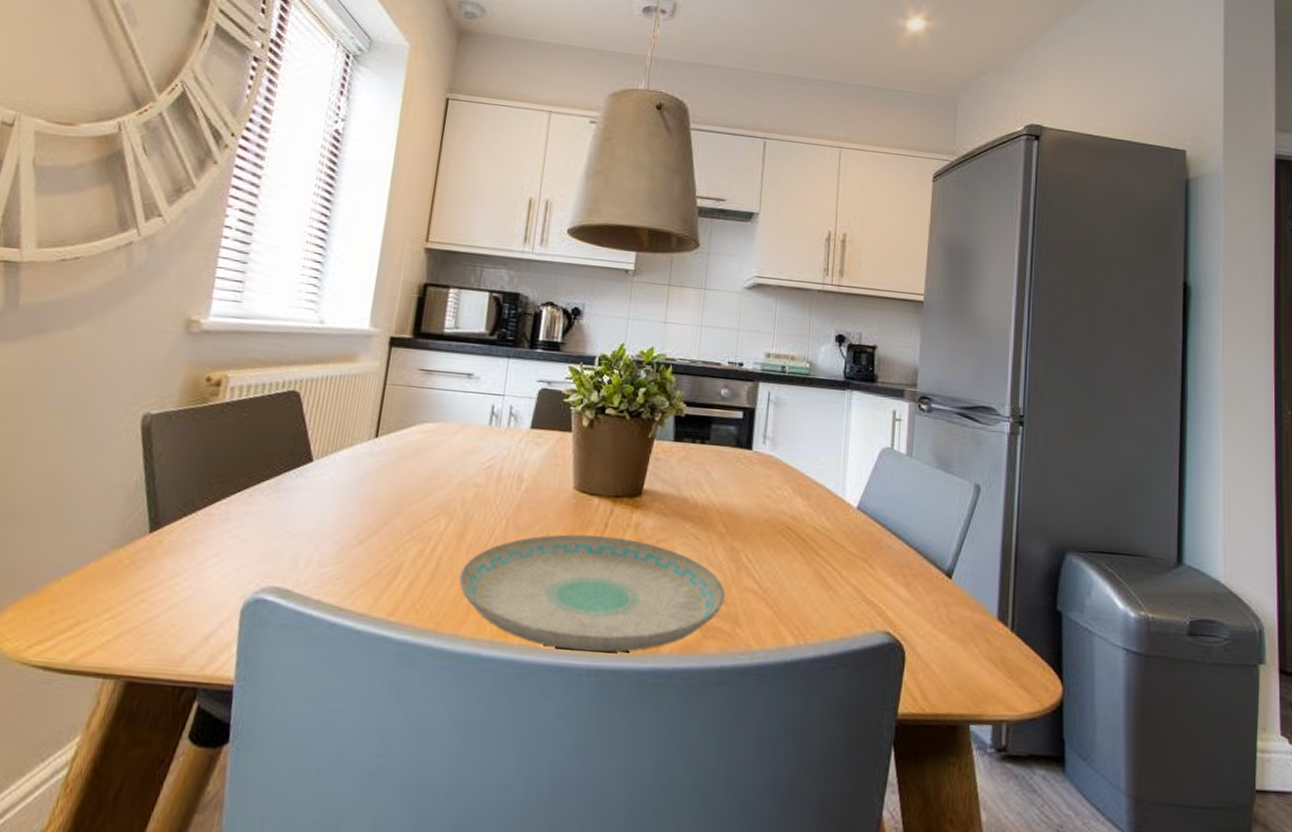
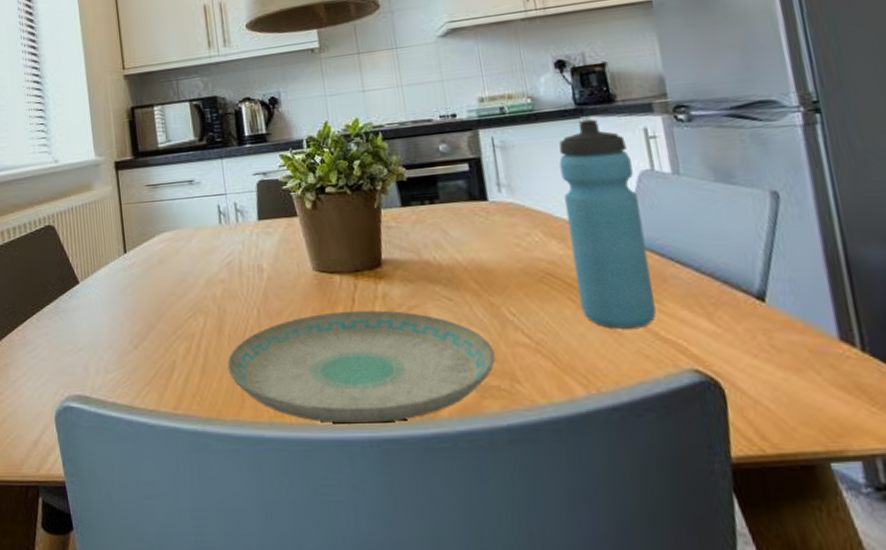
water bottle: none [809,392,877,589] -> present [559,119,656,329]

